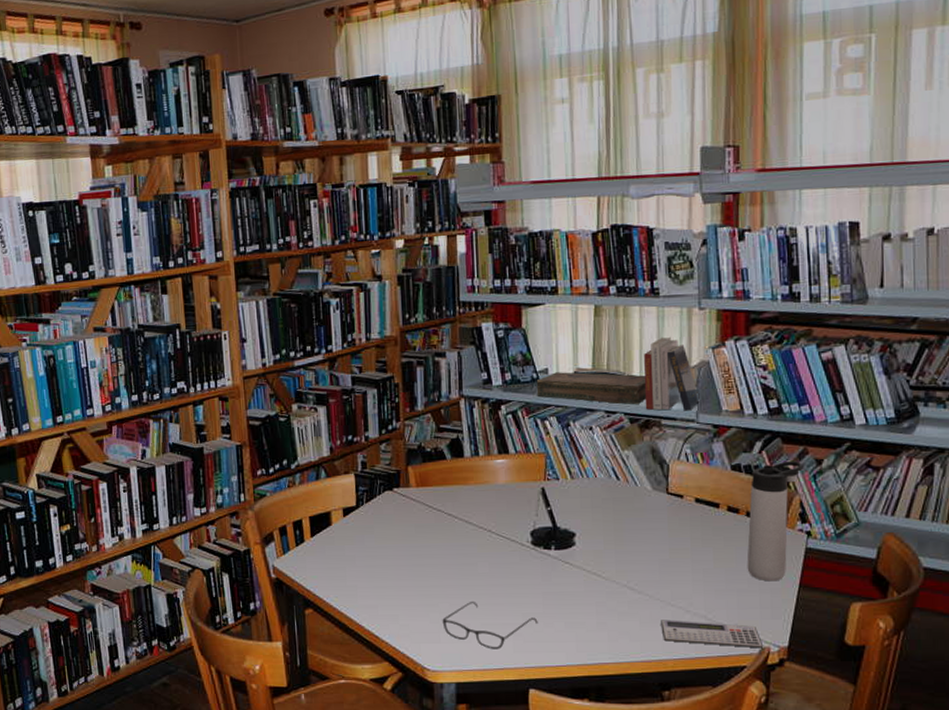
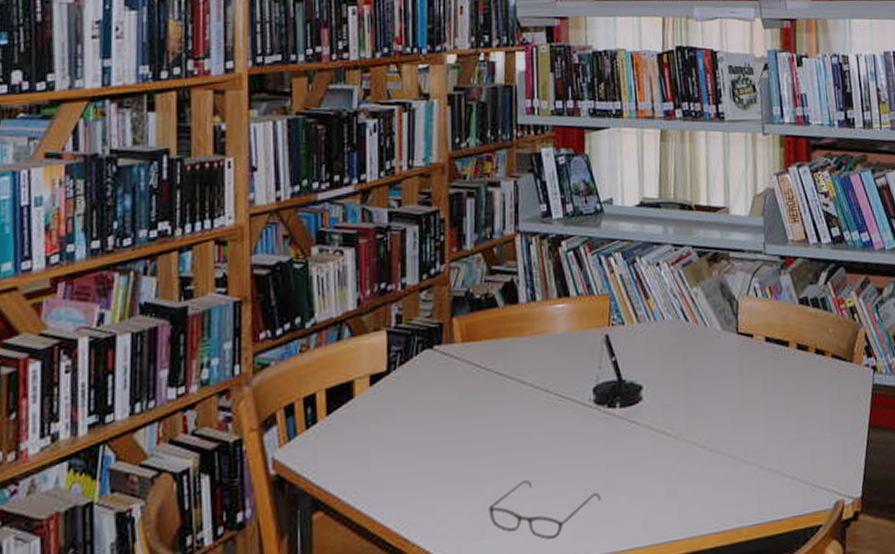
decorative box: present [536,372,646,405] -> none [600,202,714,237]
books: present [644,336,700,411] -> none [711,163,767,242]
calculator: present [661,620,764,649] -> none [734,476,838,506]
thermos bottle: present [747,460,802,582] -> none [817,290,865,425]

